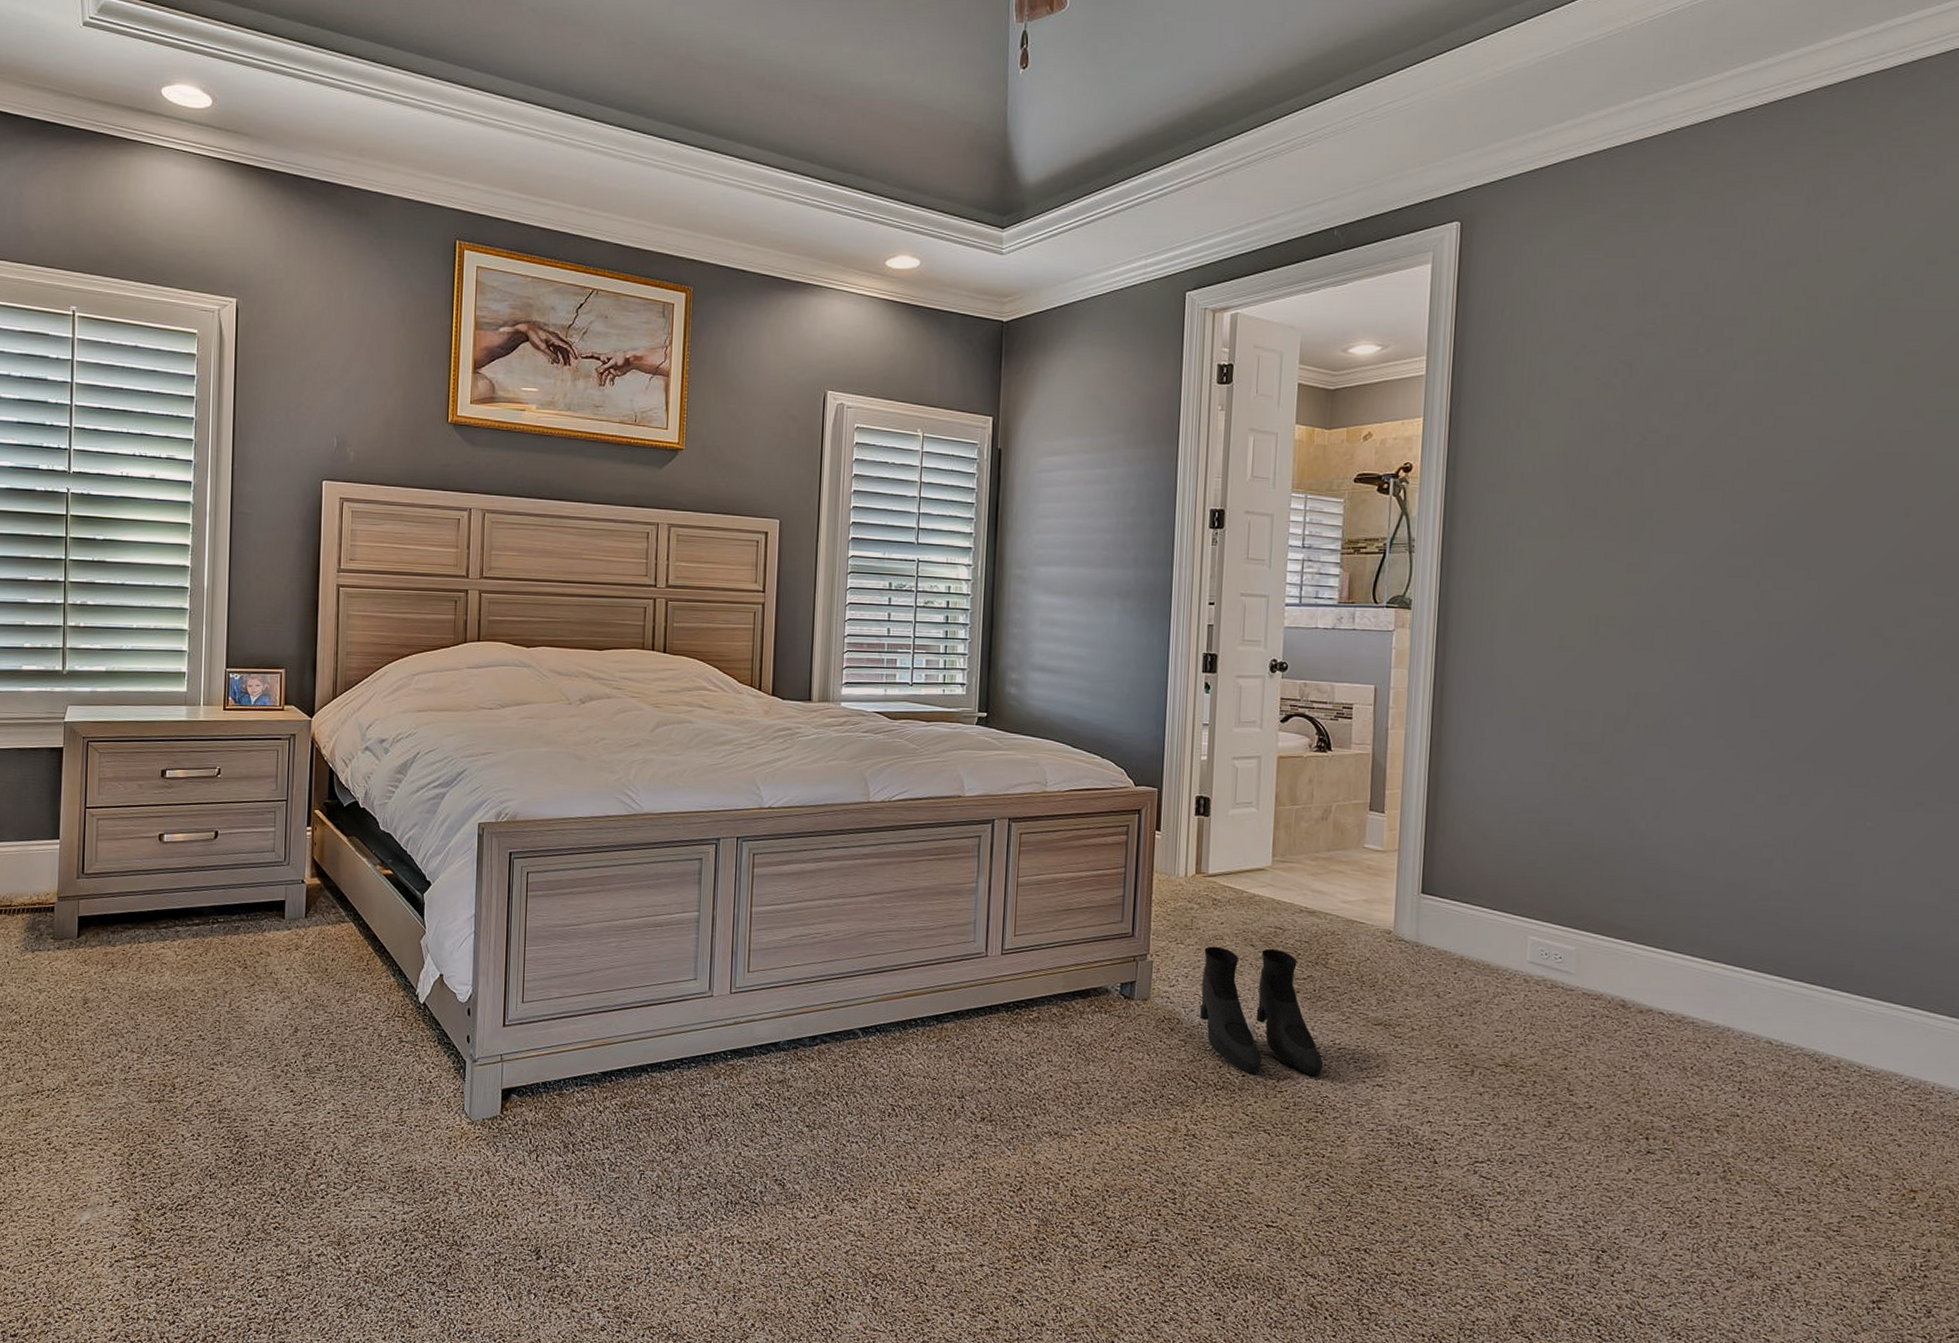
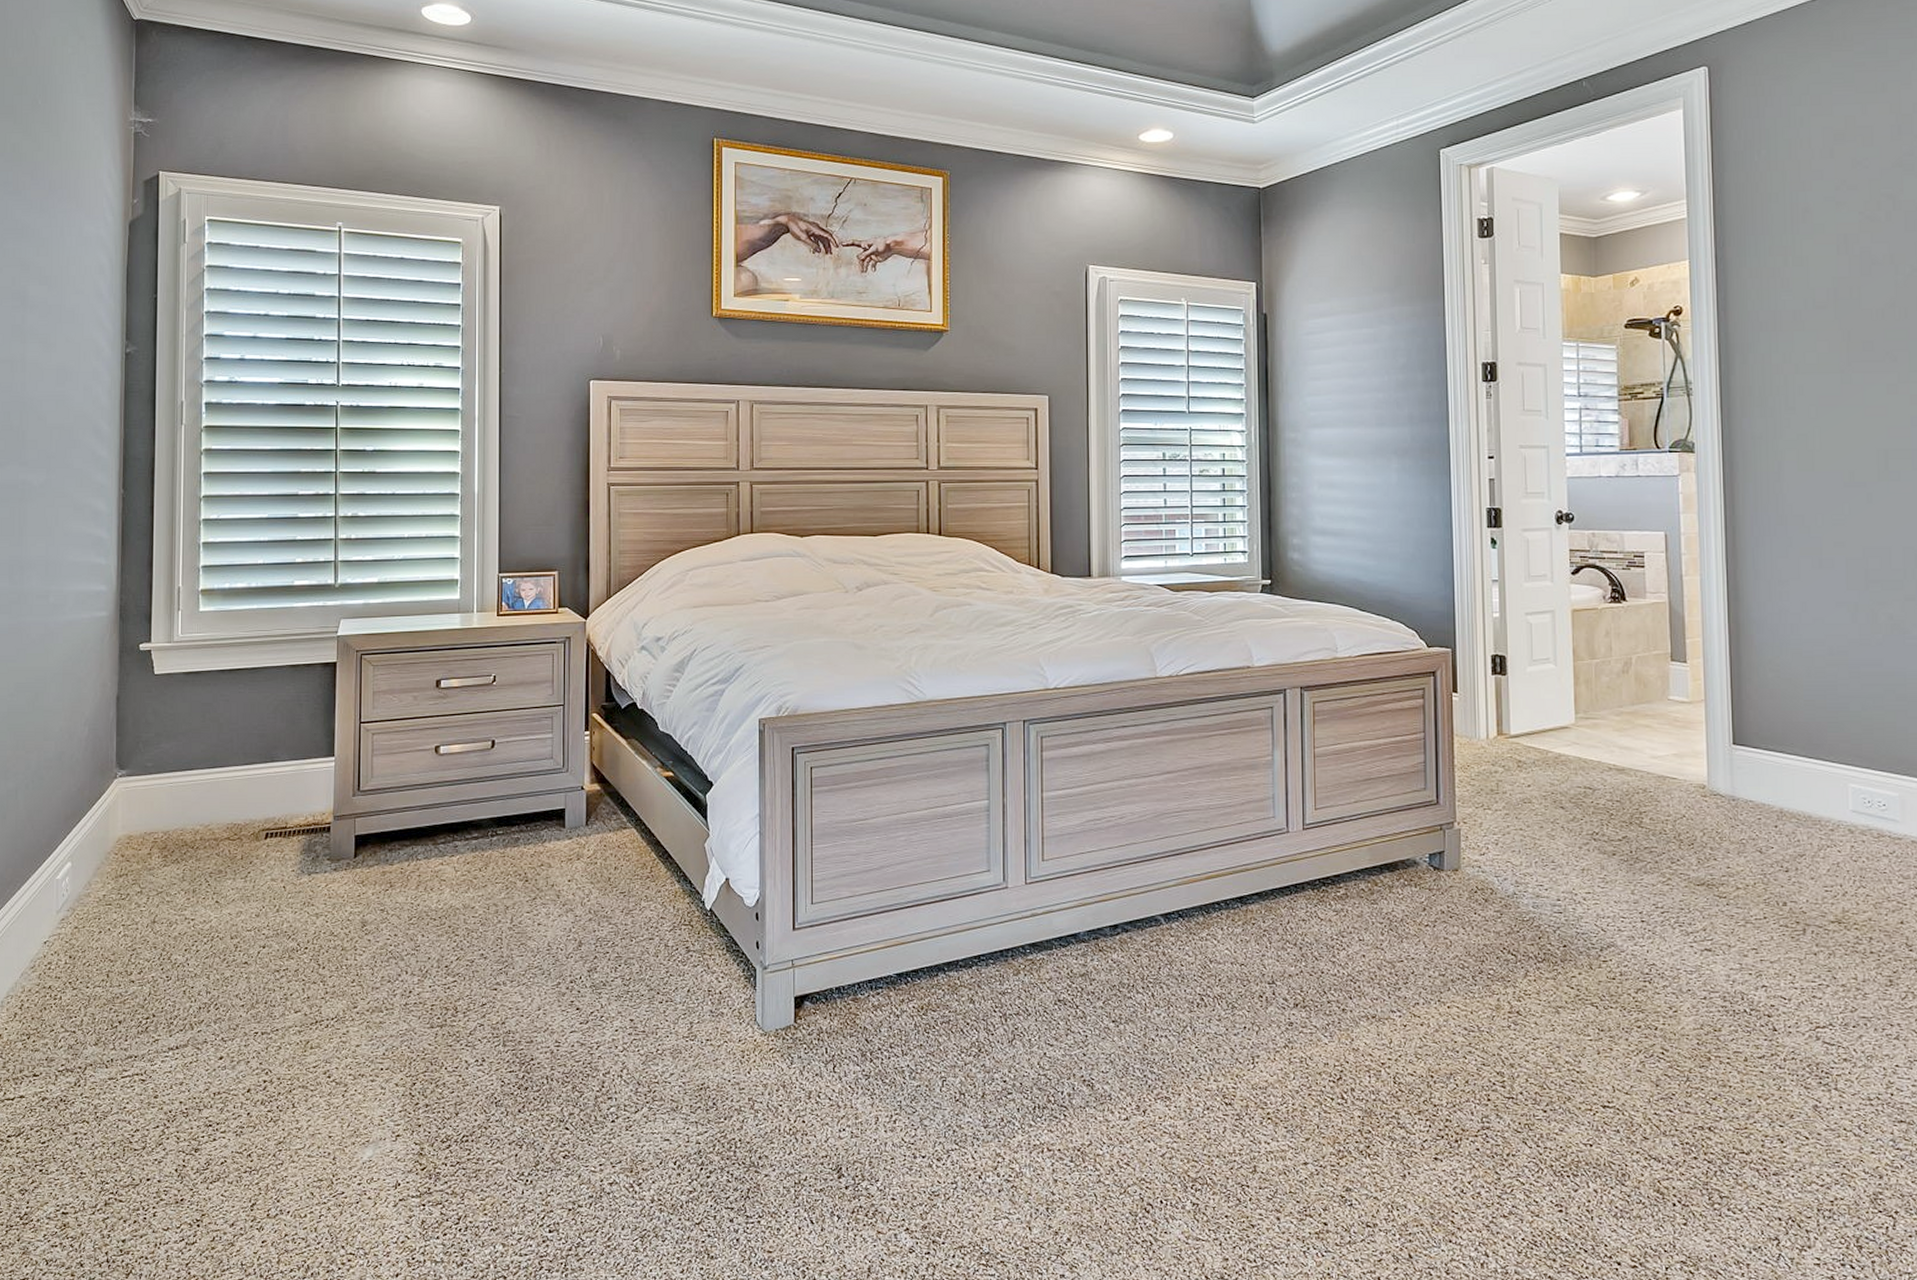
boots: present [1200,946,1324,1077] -> none [1513,809,1648,944]

